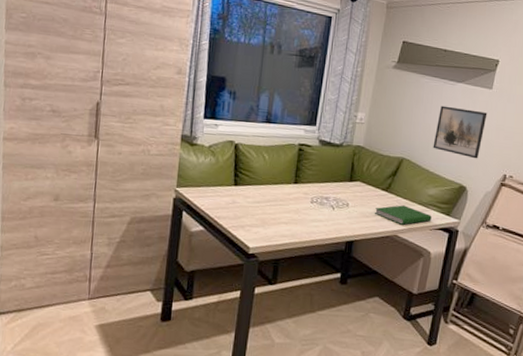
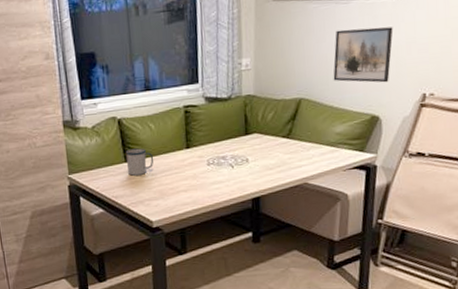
mug: none [235,174,262,201] -> present [125,148,153,176]
hardcover book: present [374,205,432,225] -> none [277,149,344,171]

